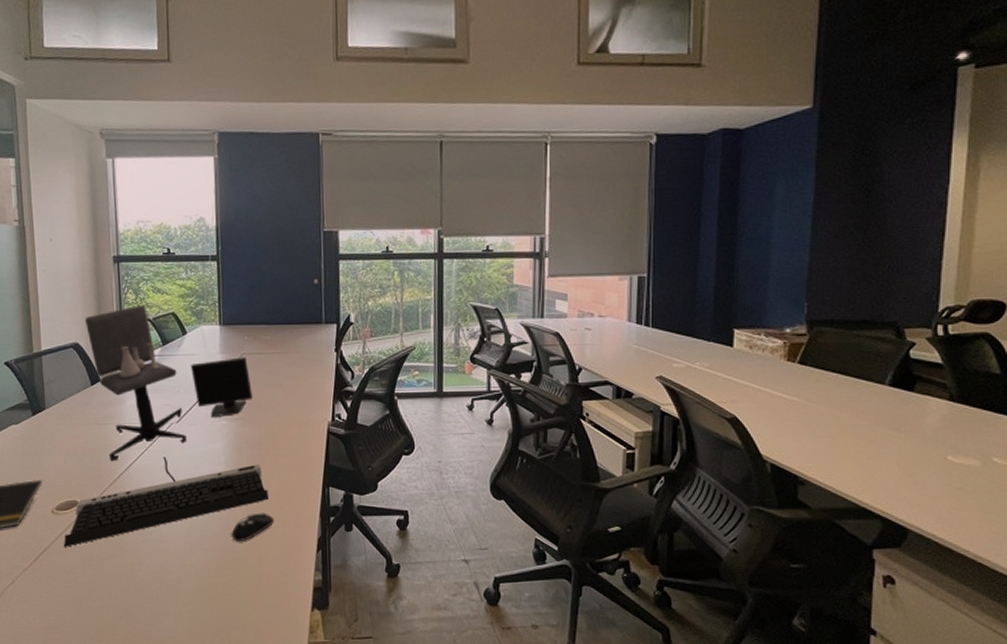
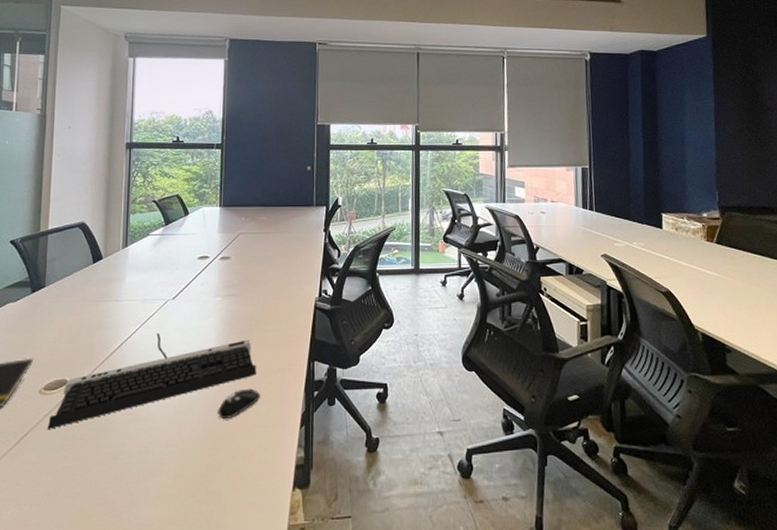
monitor: present [85,304,253,462] -> none [94,187,246,339]

